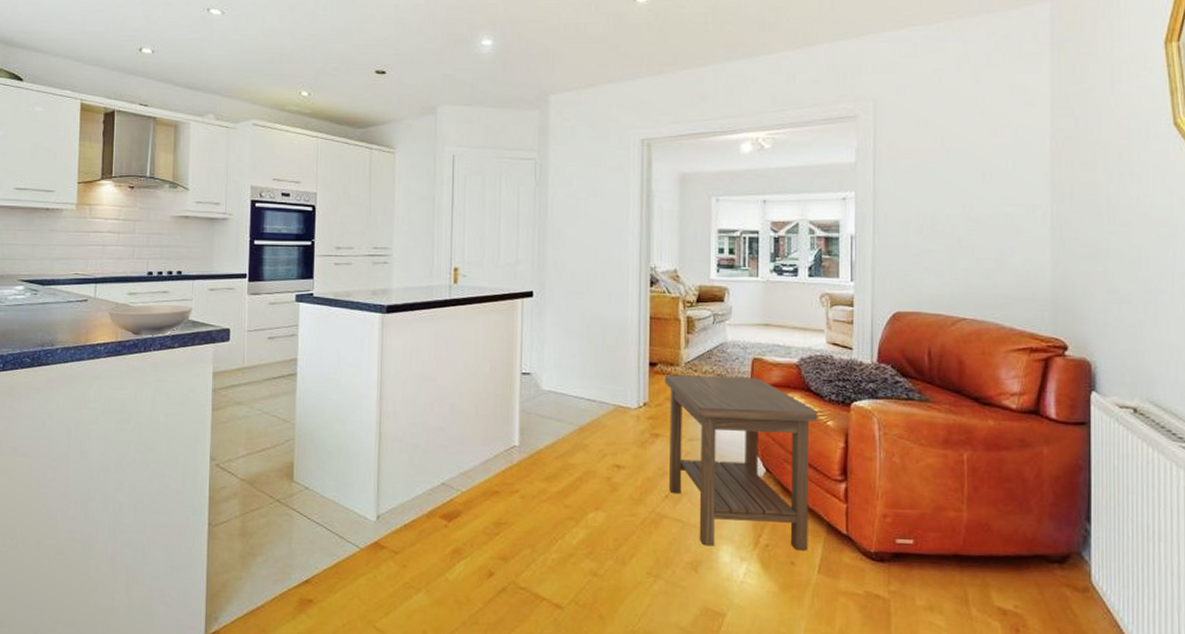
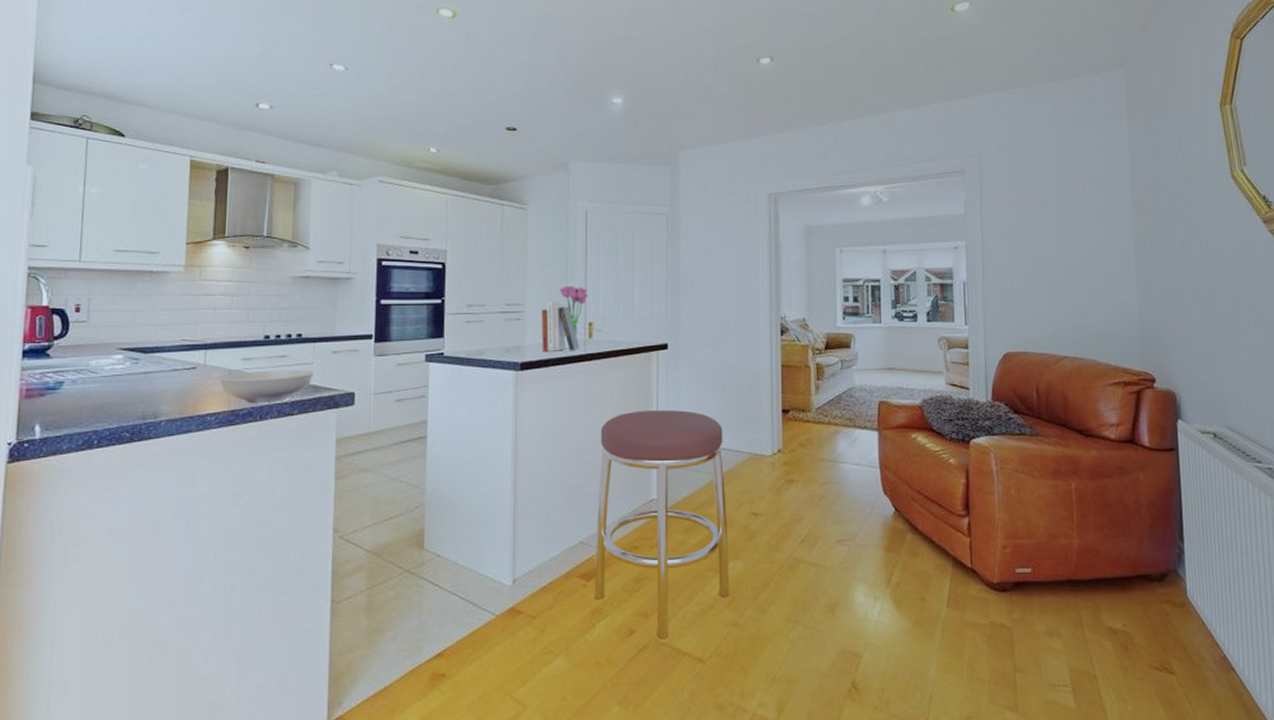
books: none [407,245,445,296] -> present [541,301,580,351]
flowers: none [425,230,455,280] -> present [559,285,589,336]
bar stool: none [455,357,590,582] -> present [594,410,729,638]
side table: present [665,375,818,551] -> none [797,420,941,588]

